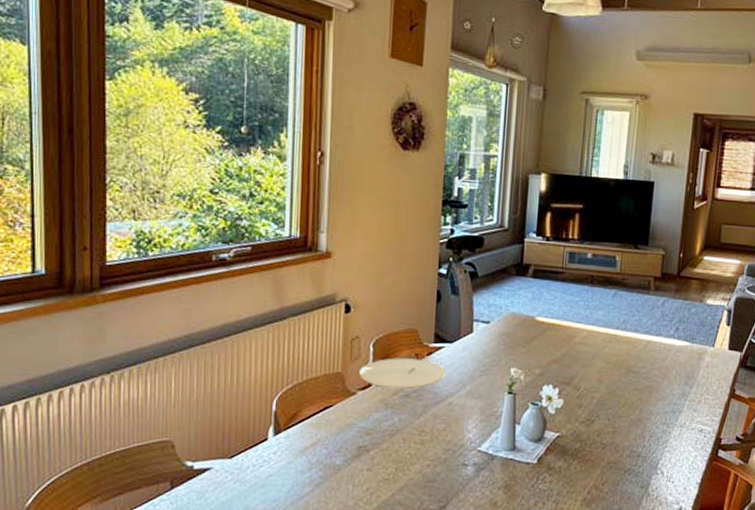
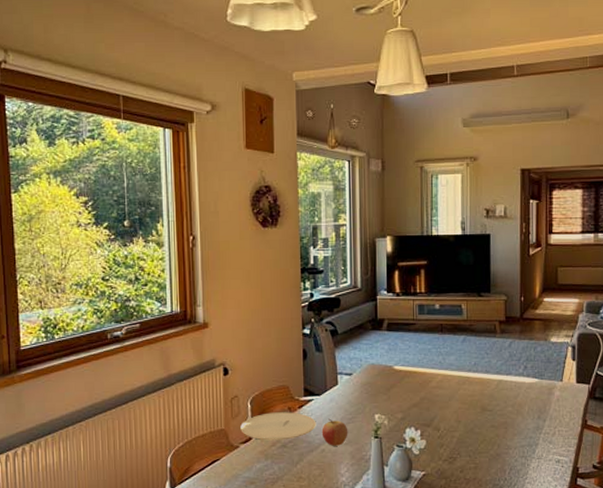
fruit: none [450,369,480,399] -> present [321,418,348,446]

